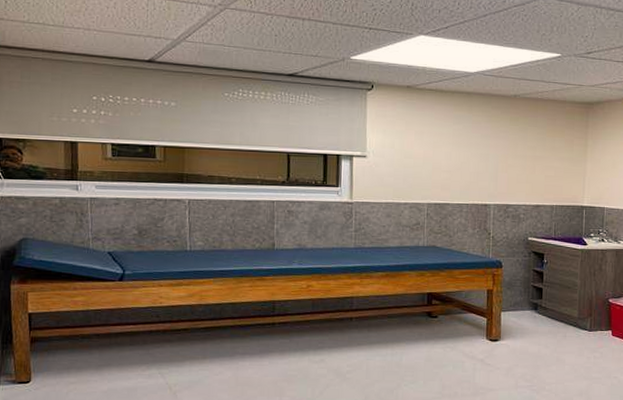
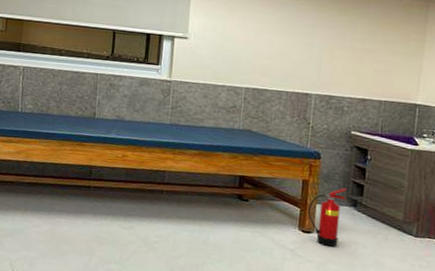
fire extinguisher: none [493,293,527,352] -> present [307,188,346,248]

